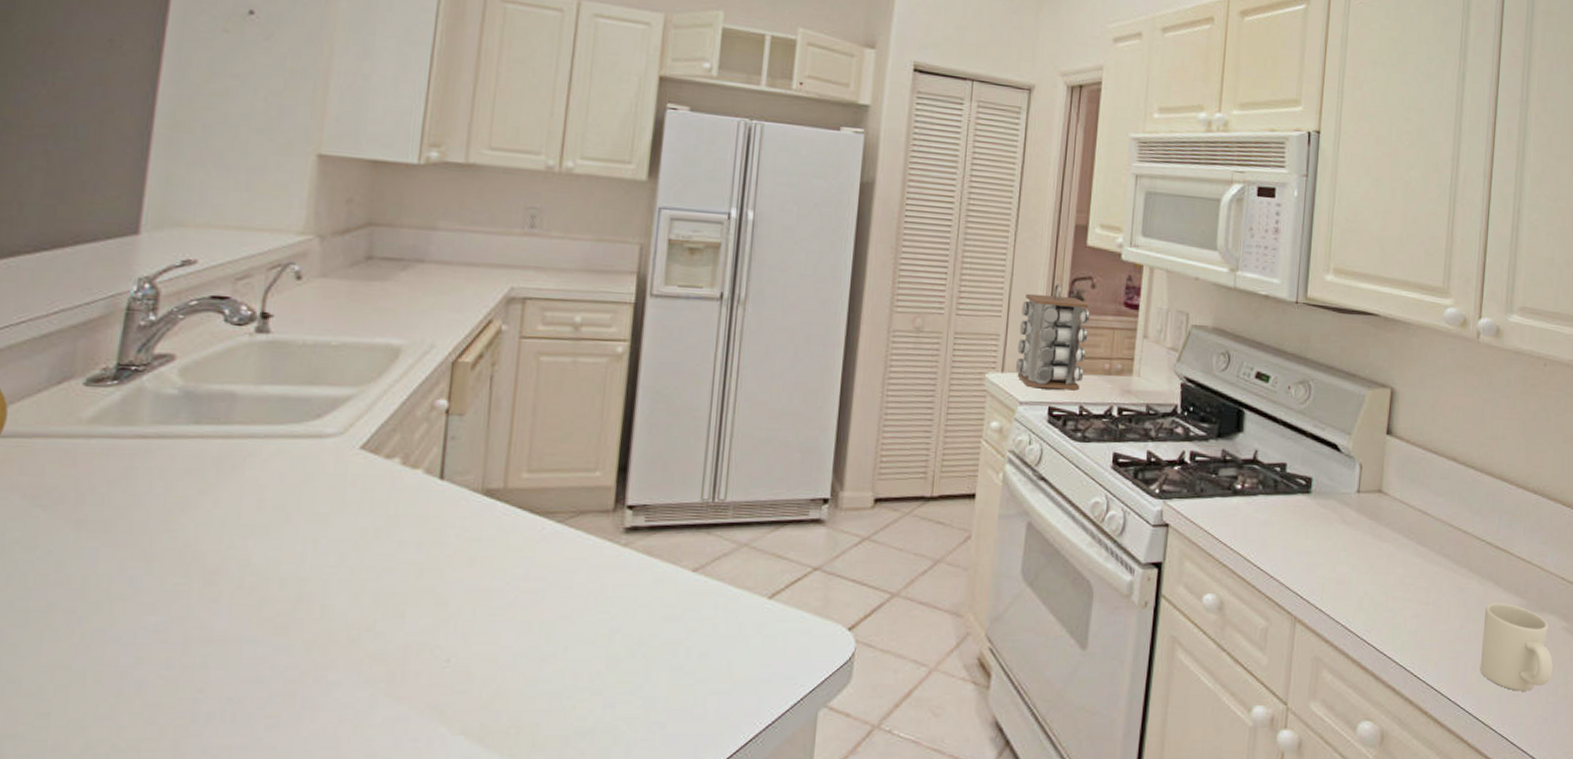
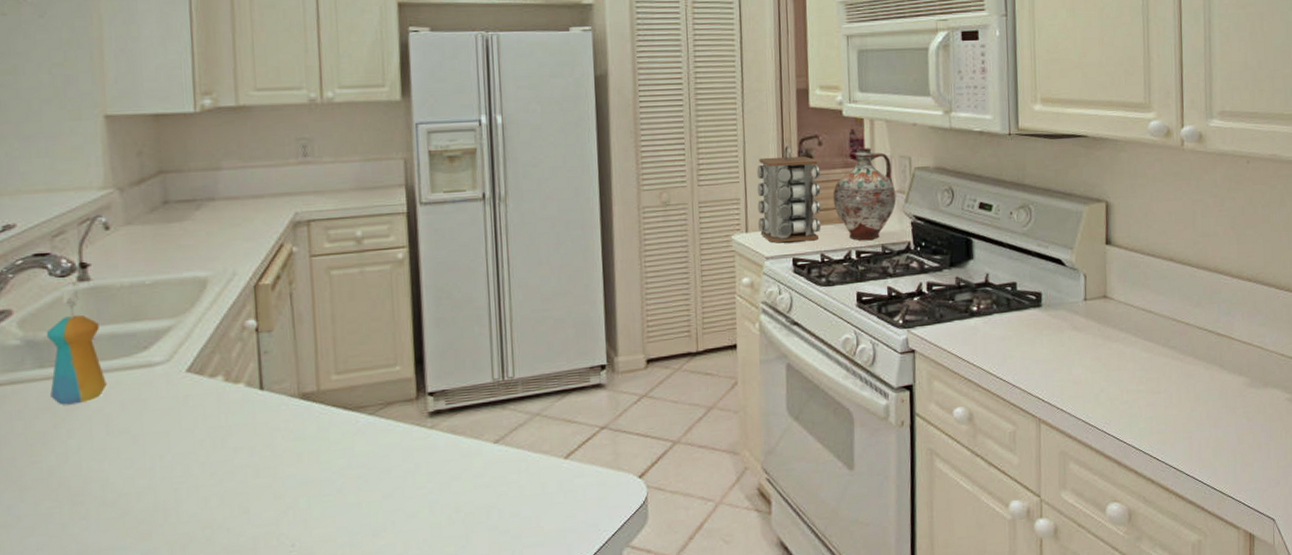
soap dispenser: none [201,341,271,470] -> present [46,290,107,406]
ceramic jug: none [1099,297,1169,398] -> present [832,148,896,241]
mug: present [1480,602,1553,691] -> none [1212,383,1281,460]

